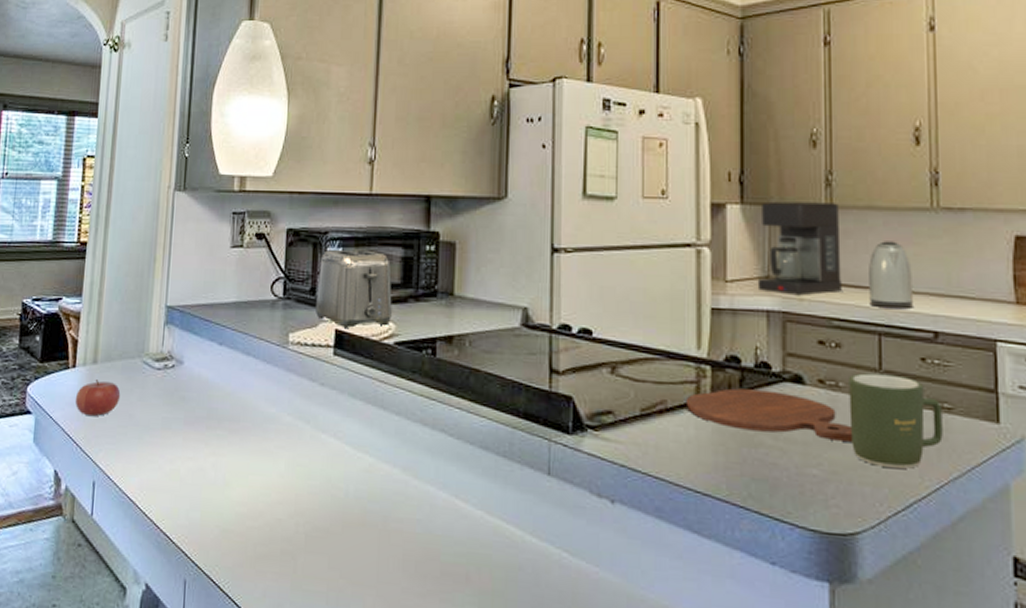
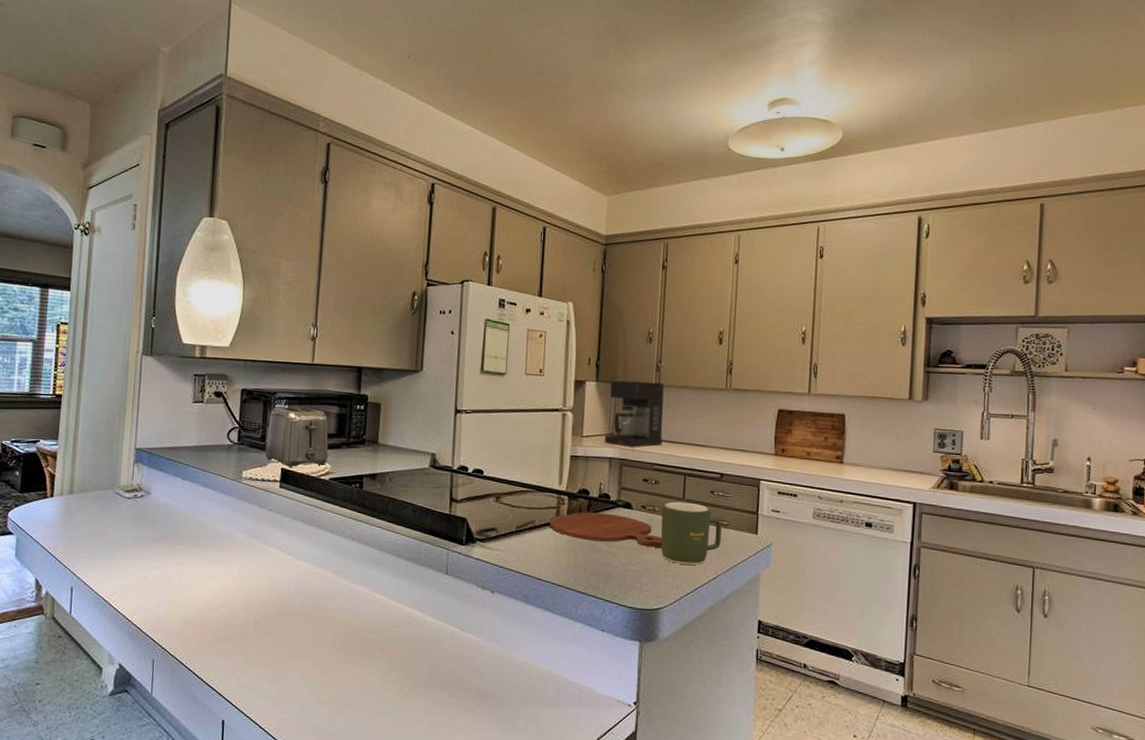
fruit: present [75,380,121,416] -> none [53,507,95,536]
kettle: present [869,241,915,310] -> none [680,411,710,458]

